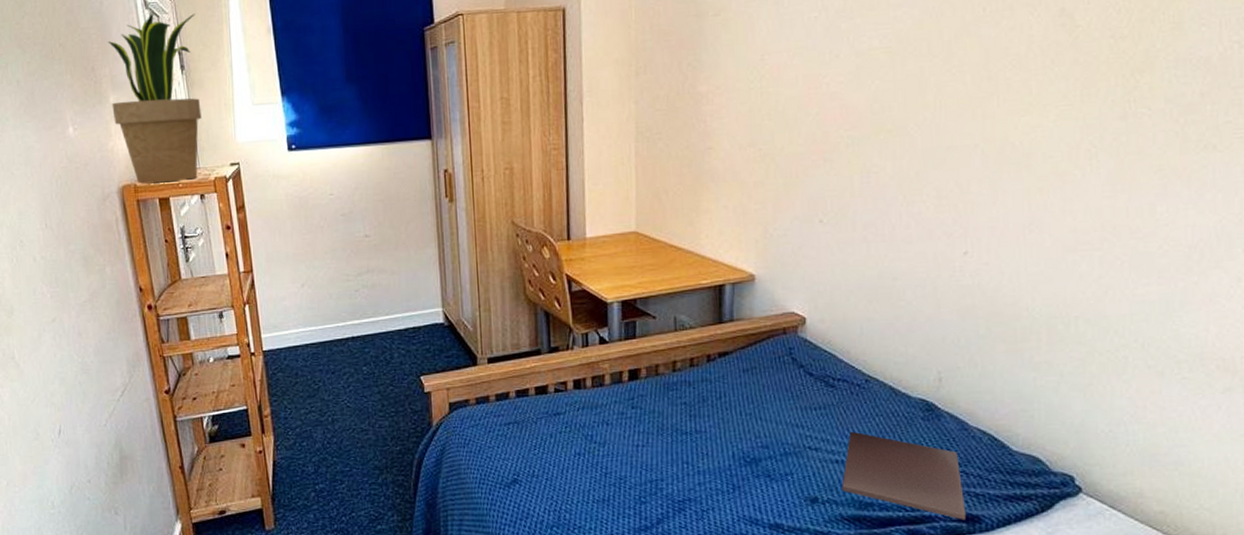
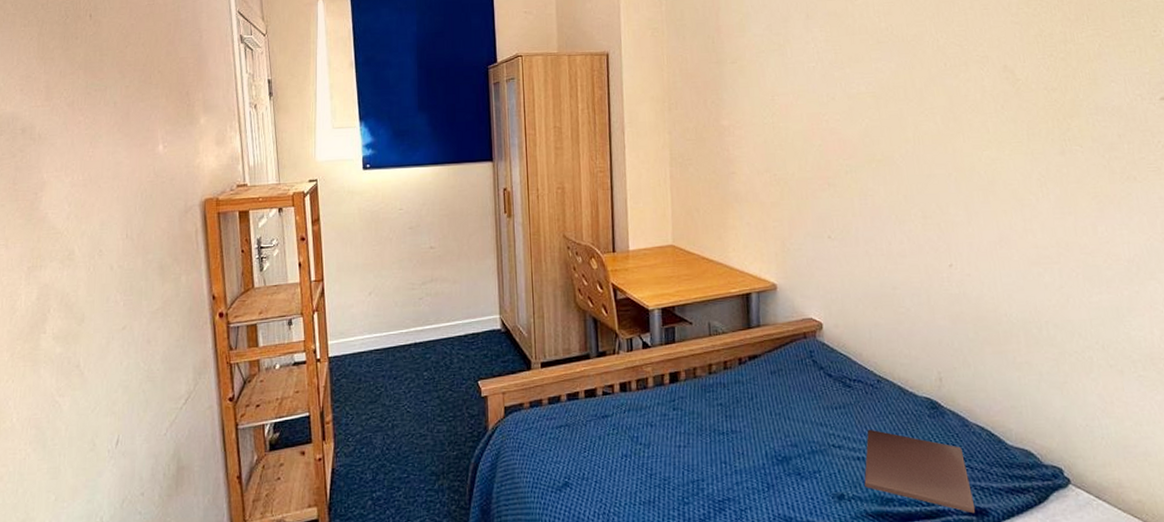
potted plant: present [108,12,202,184] -> none [202,46,286,198]

